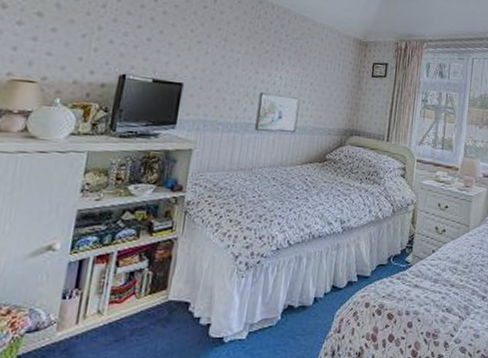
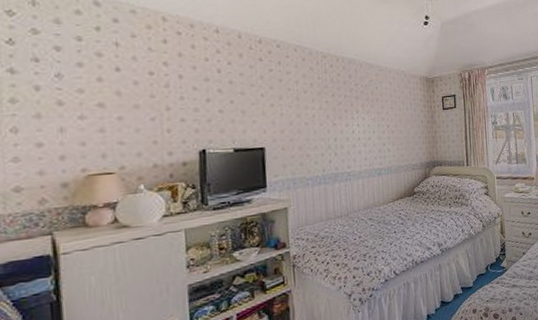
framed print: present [255,92,300,133] -> none [341,140,383,180]

